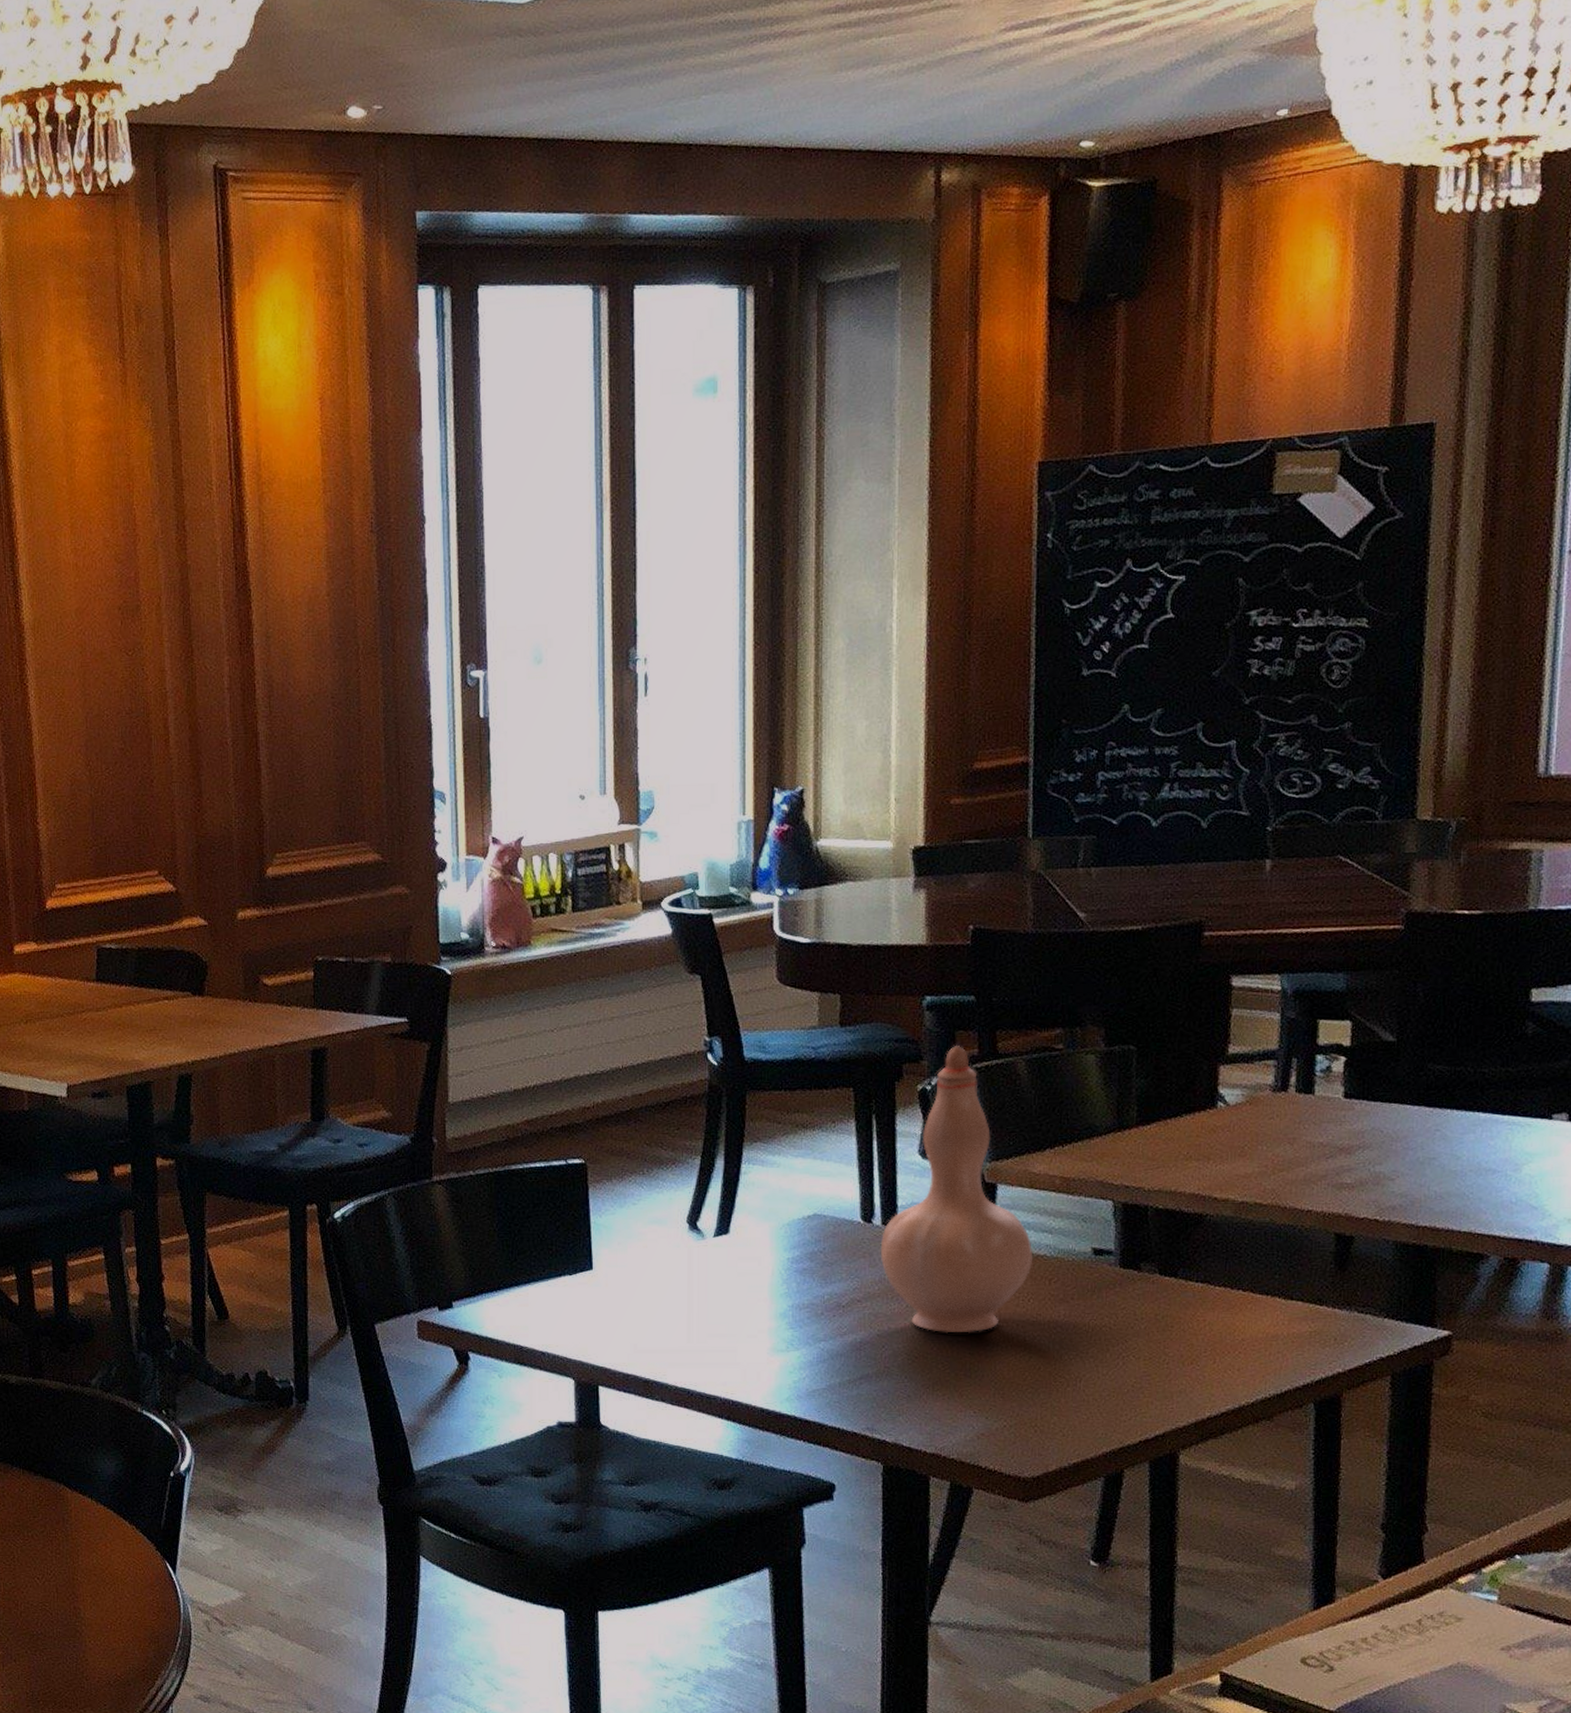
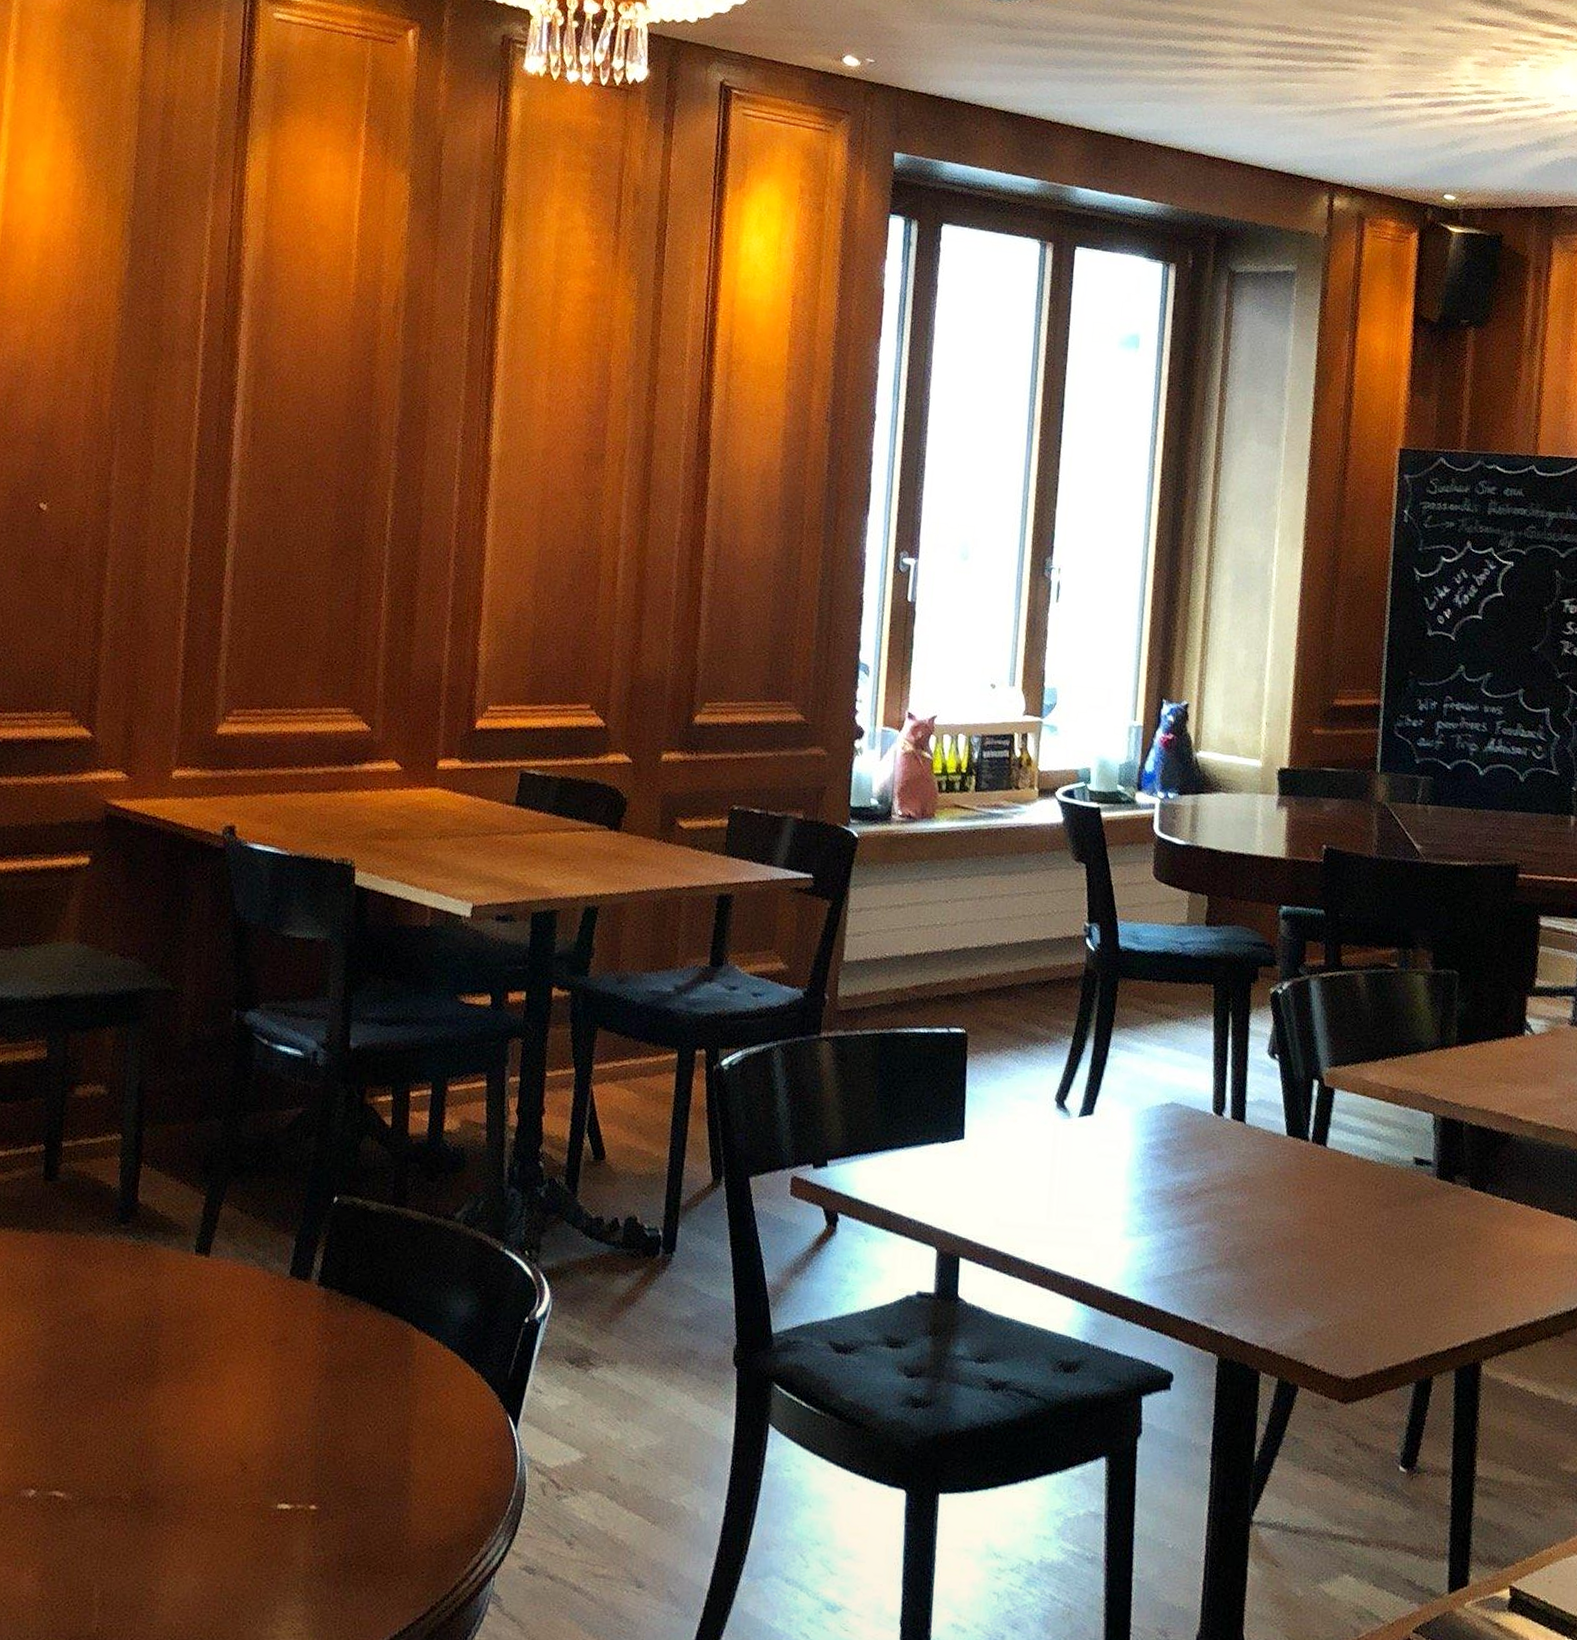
vase: present [880,1046,1034,1333] -> none [1228,955,1363,1231]

